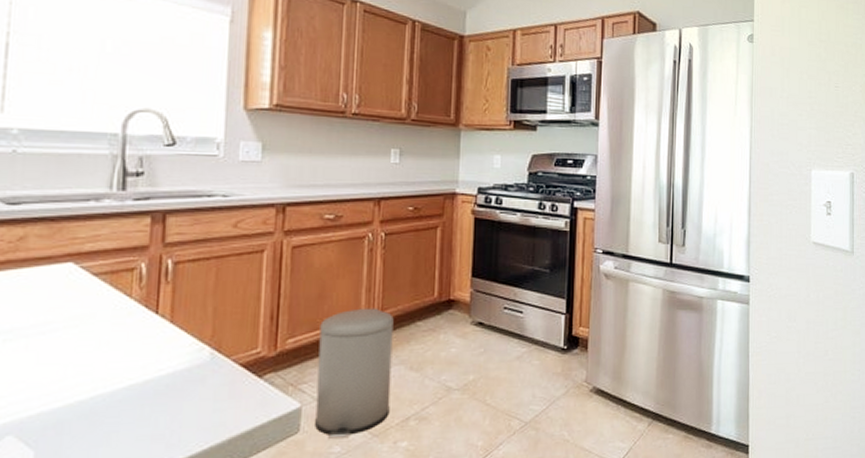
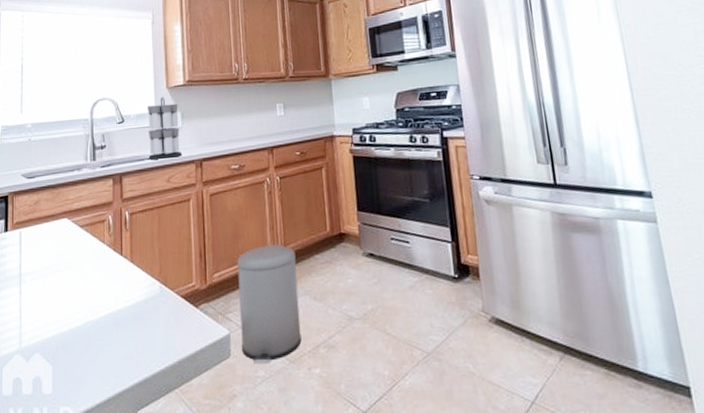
spice rack: none [208,120,259,199] -> present [147,97,183,161]

